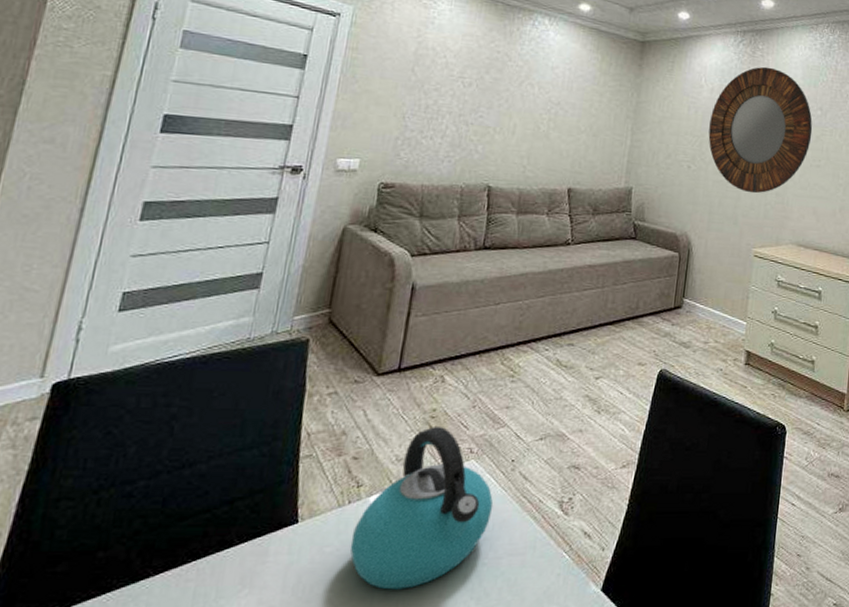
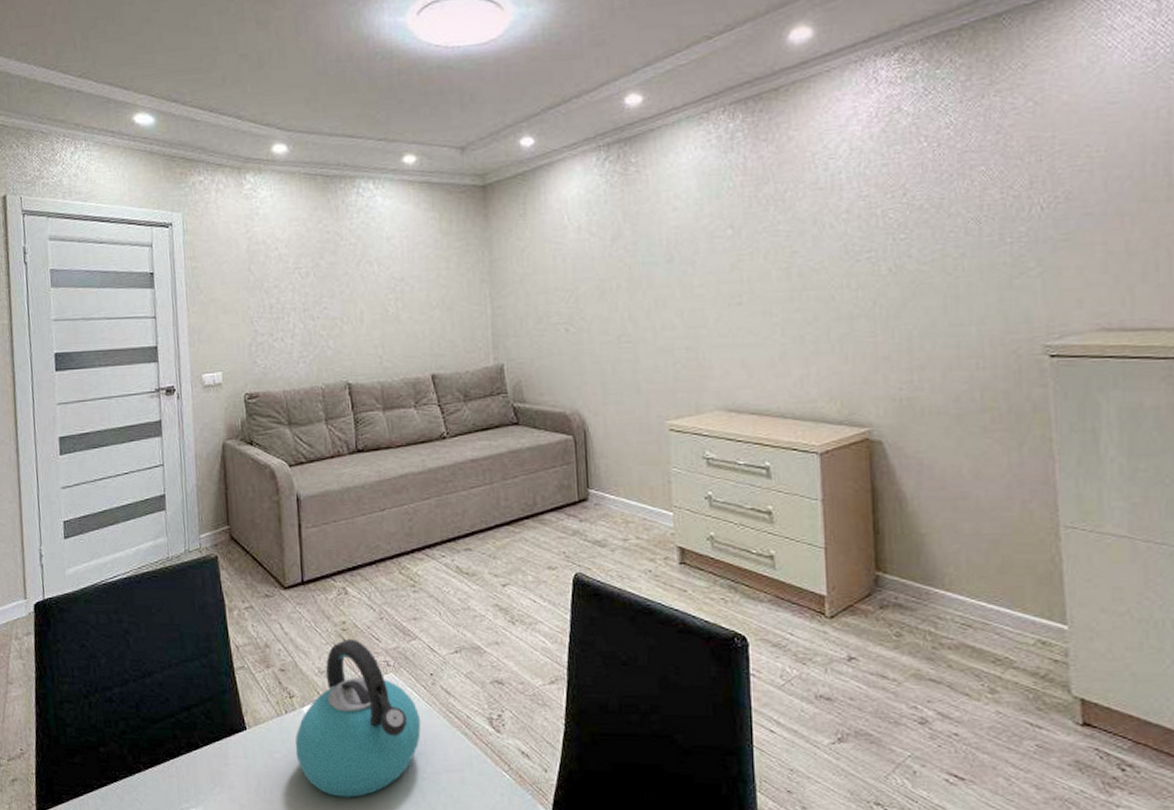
home mirror: present [708,66,813,194] -> none [583,184,724,352]

